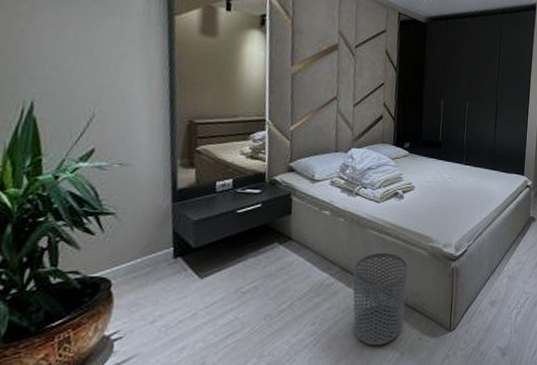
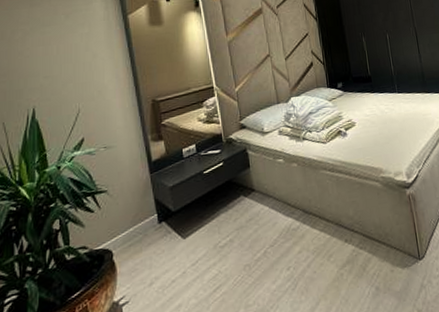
waste bin: present [352,252,408,346] -> none [315,189,372,284]

